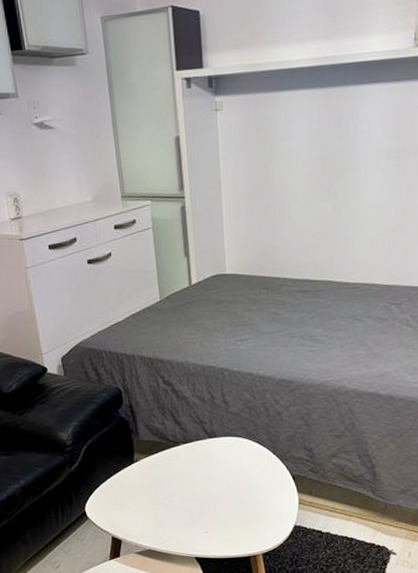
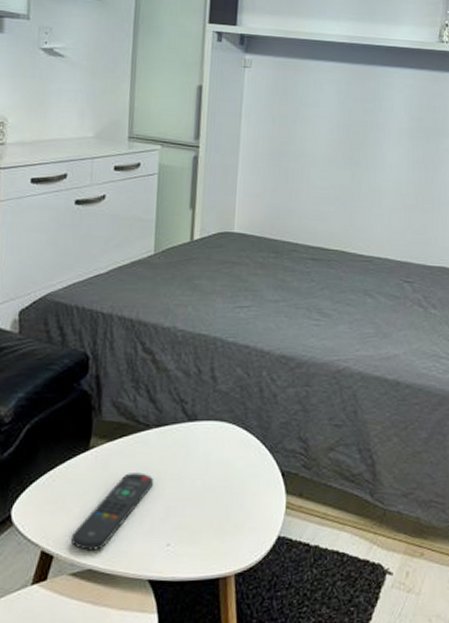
remote control: none [131,479,189,536] -> present [70,473,155,551]

